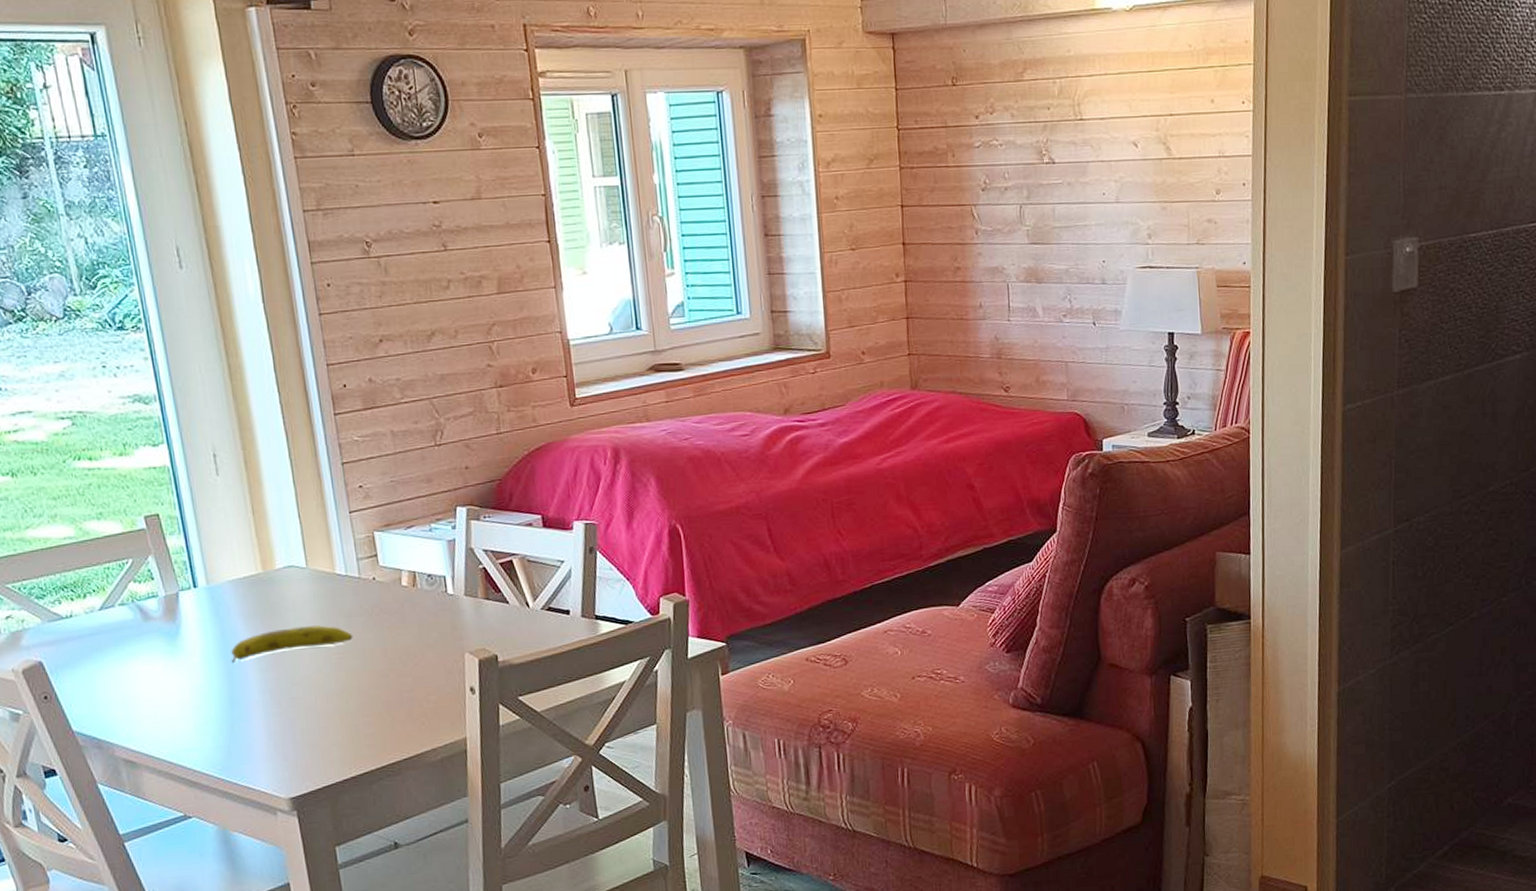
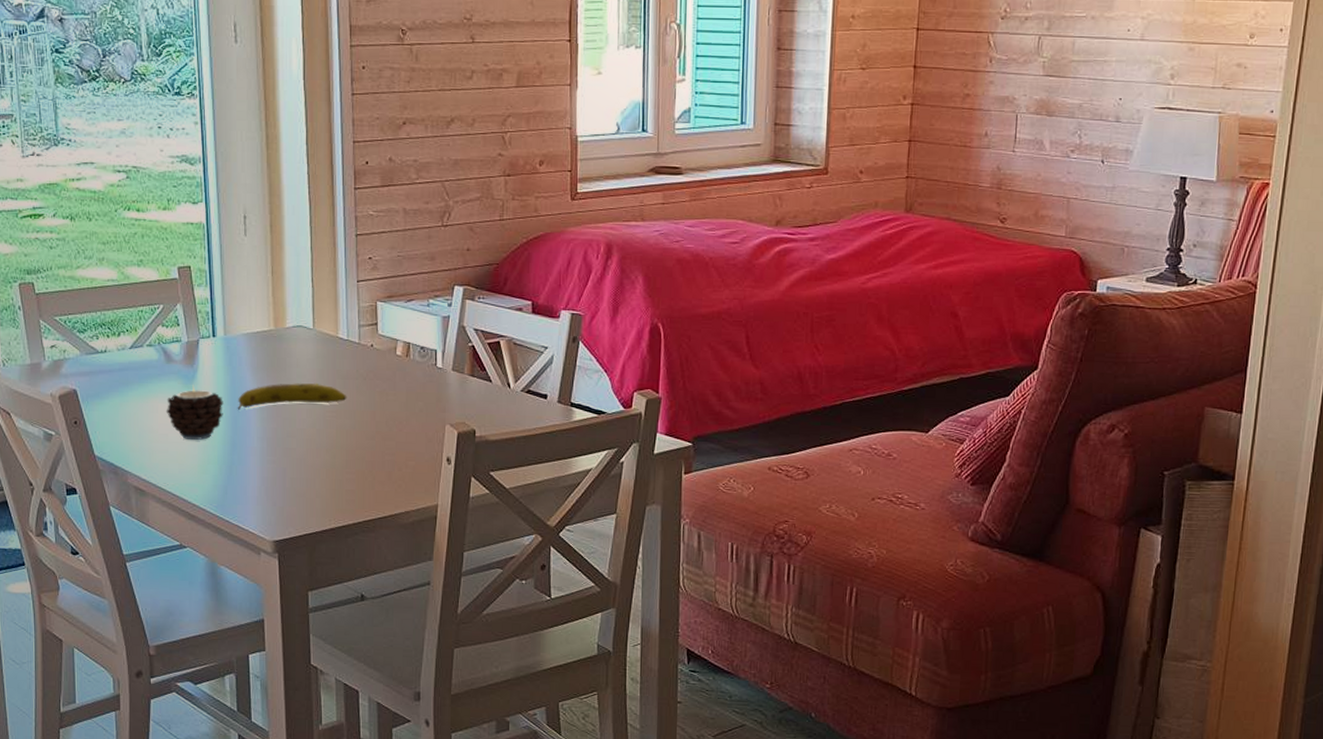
candle: none [149,642,217,701] -> present [166,385,223,440]

